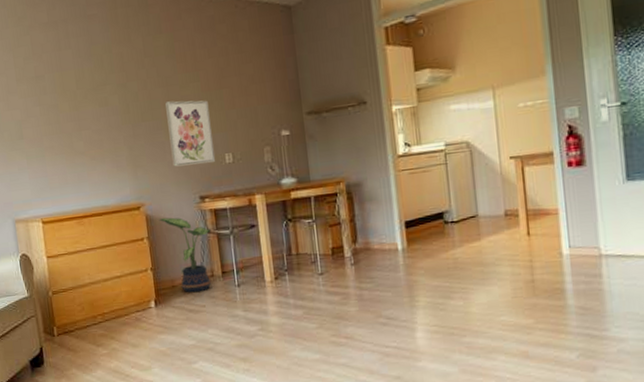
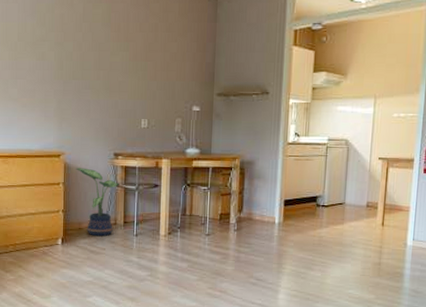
wall art: present [165,100,216,167] -> none [95,65,133,126]

